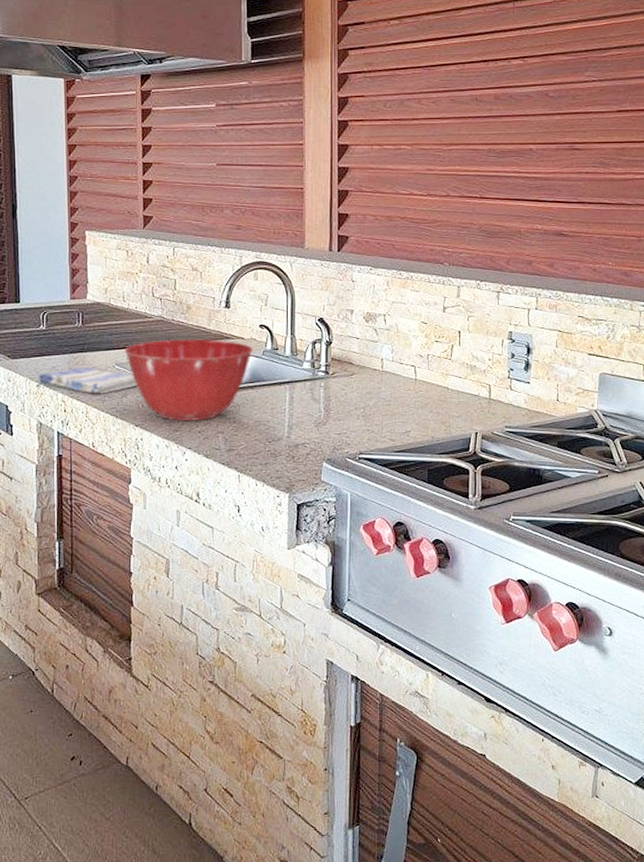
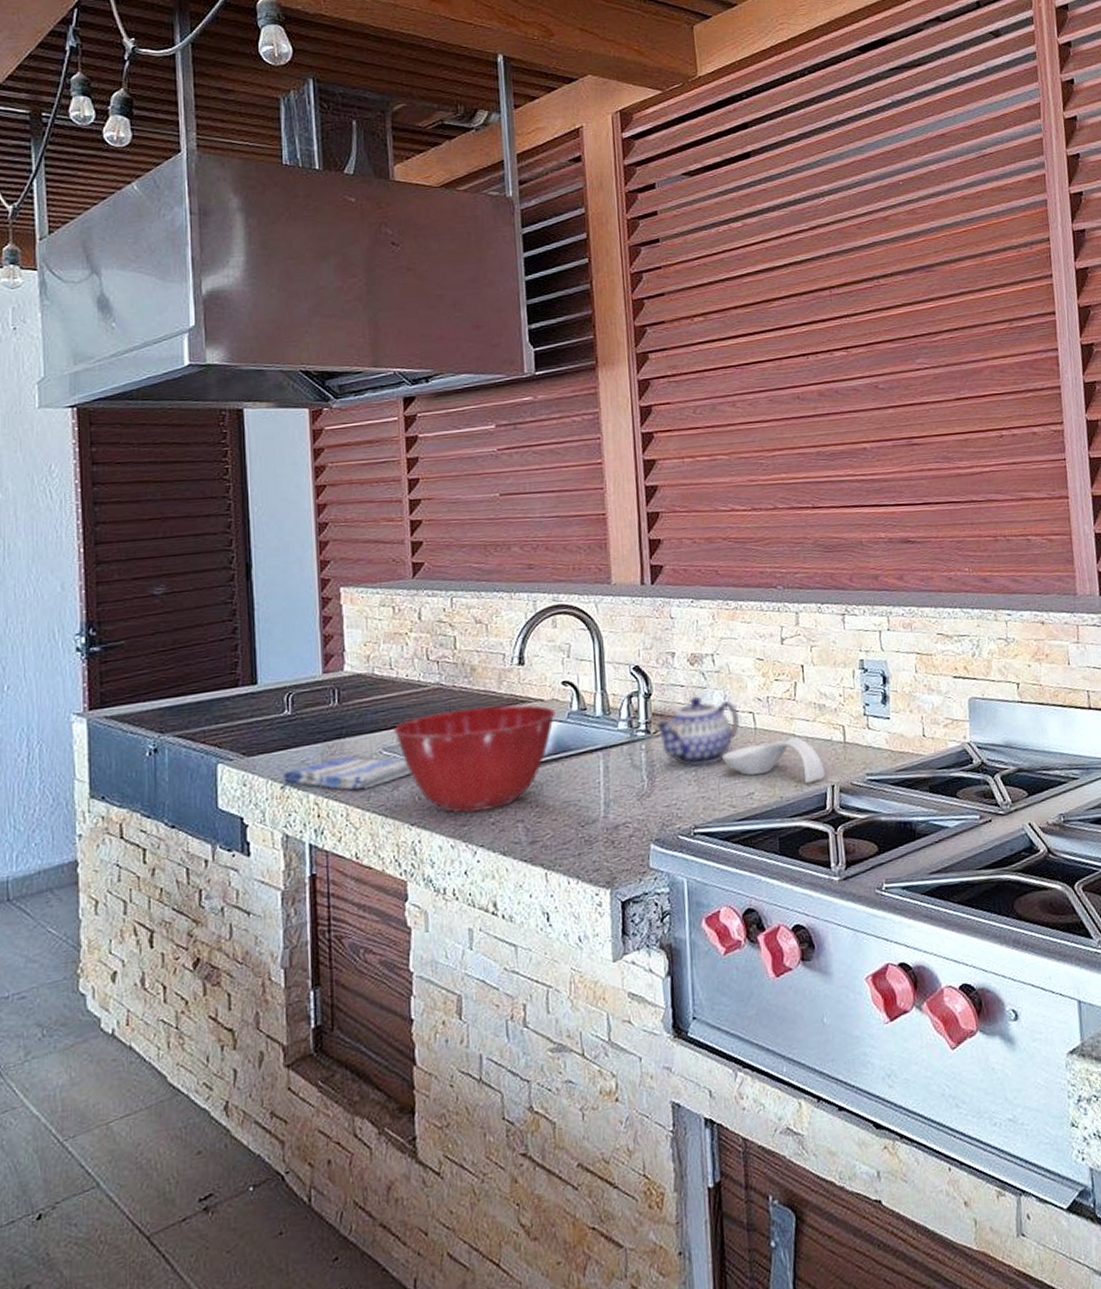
teapot: none [333,348,404,405] -> present [654,696,740,767]
spoon rest: none [386,389,471,429] -> present [721,736,825,784]

